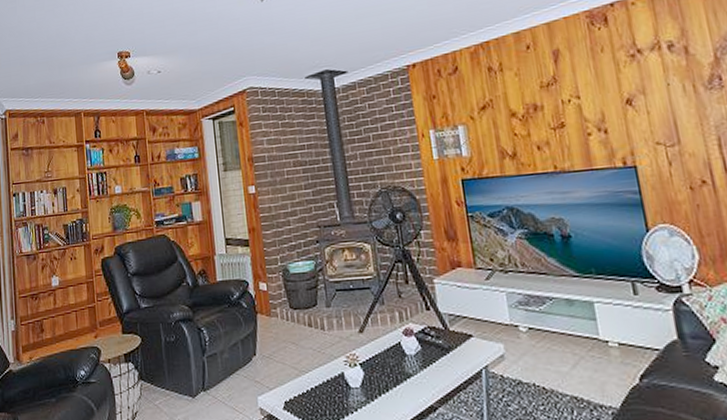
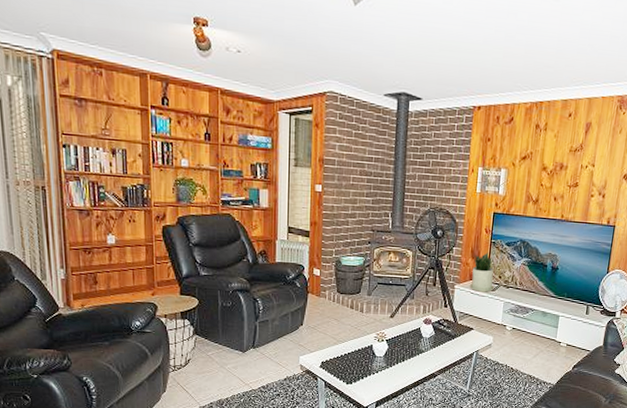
planter: none [448,230,488,284] -> present [469,252,494,292]

